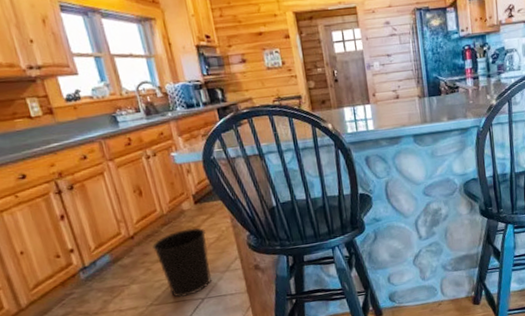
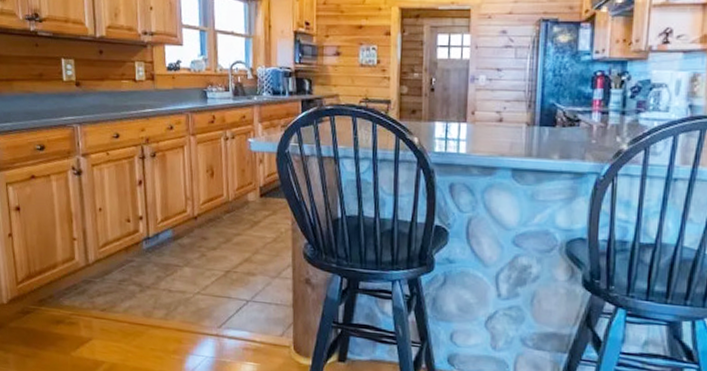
wastebasket: present [152,228,212,298] -> none [212,221,264,295]

